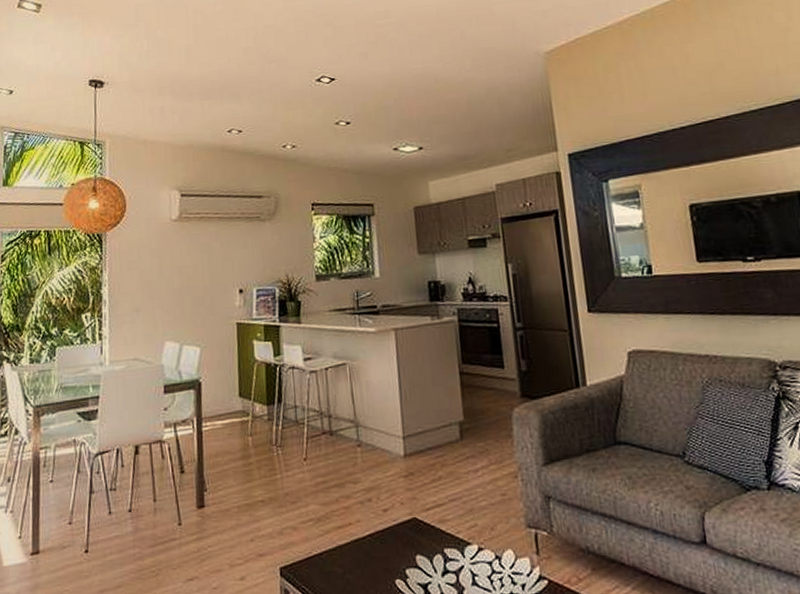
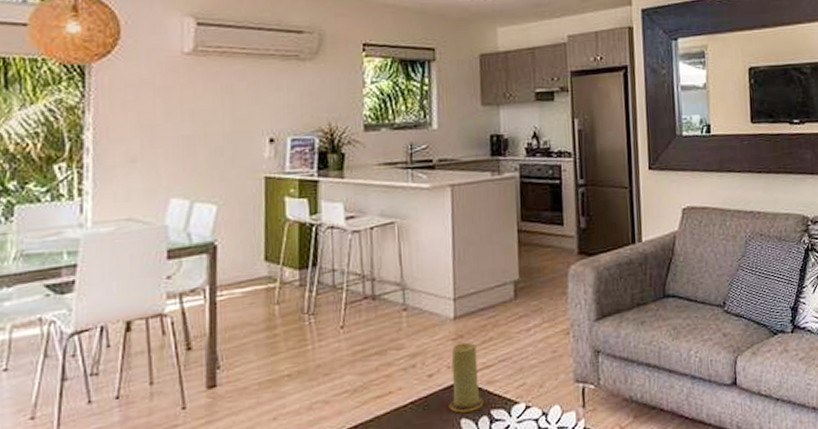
candle: none [404,480,437,549] -> present [449,342,484,413]

